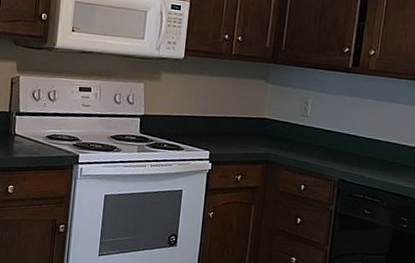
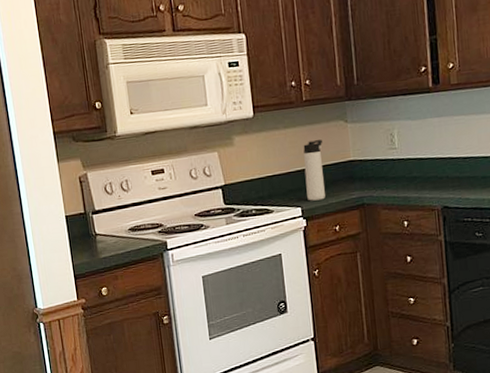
thermos bottle: none [217,92,243,149] -> present [303,140,325,201]

